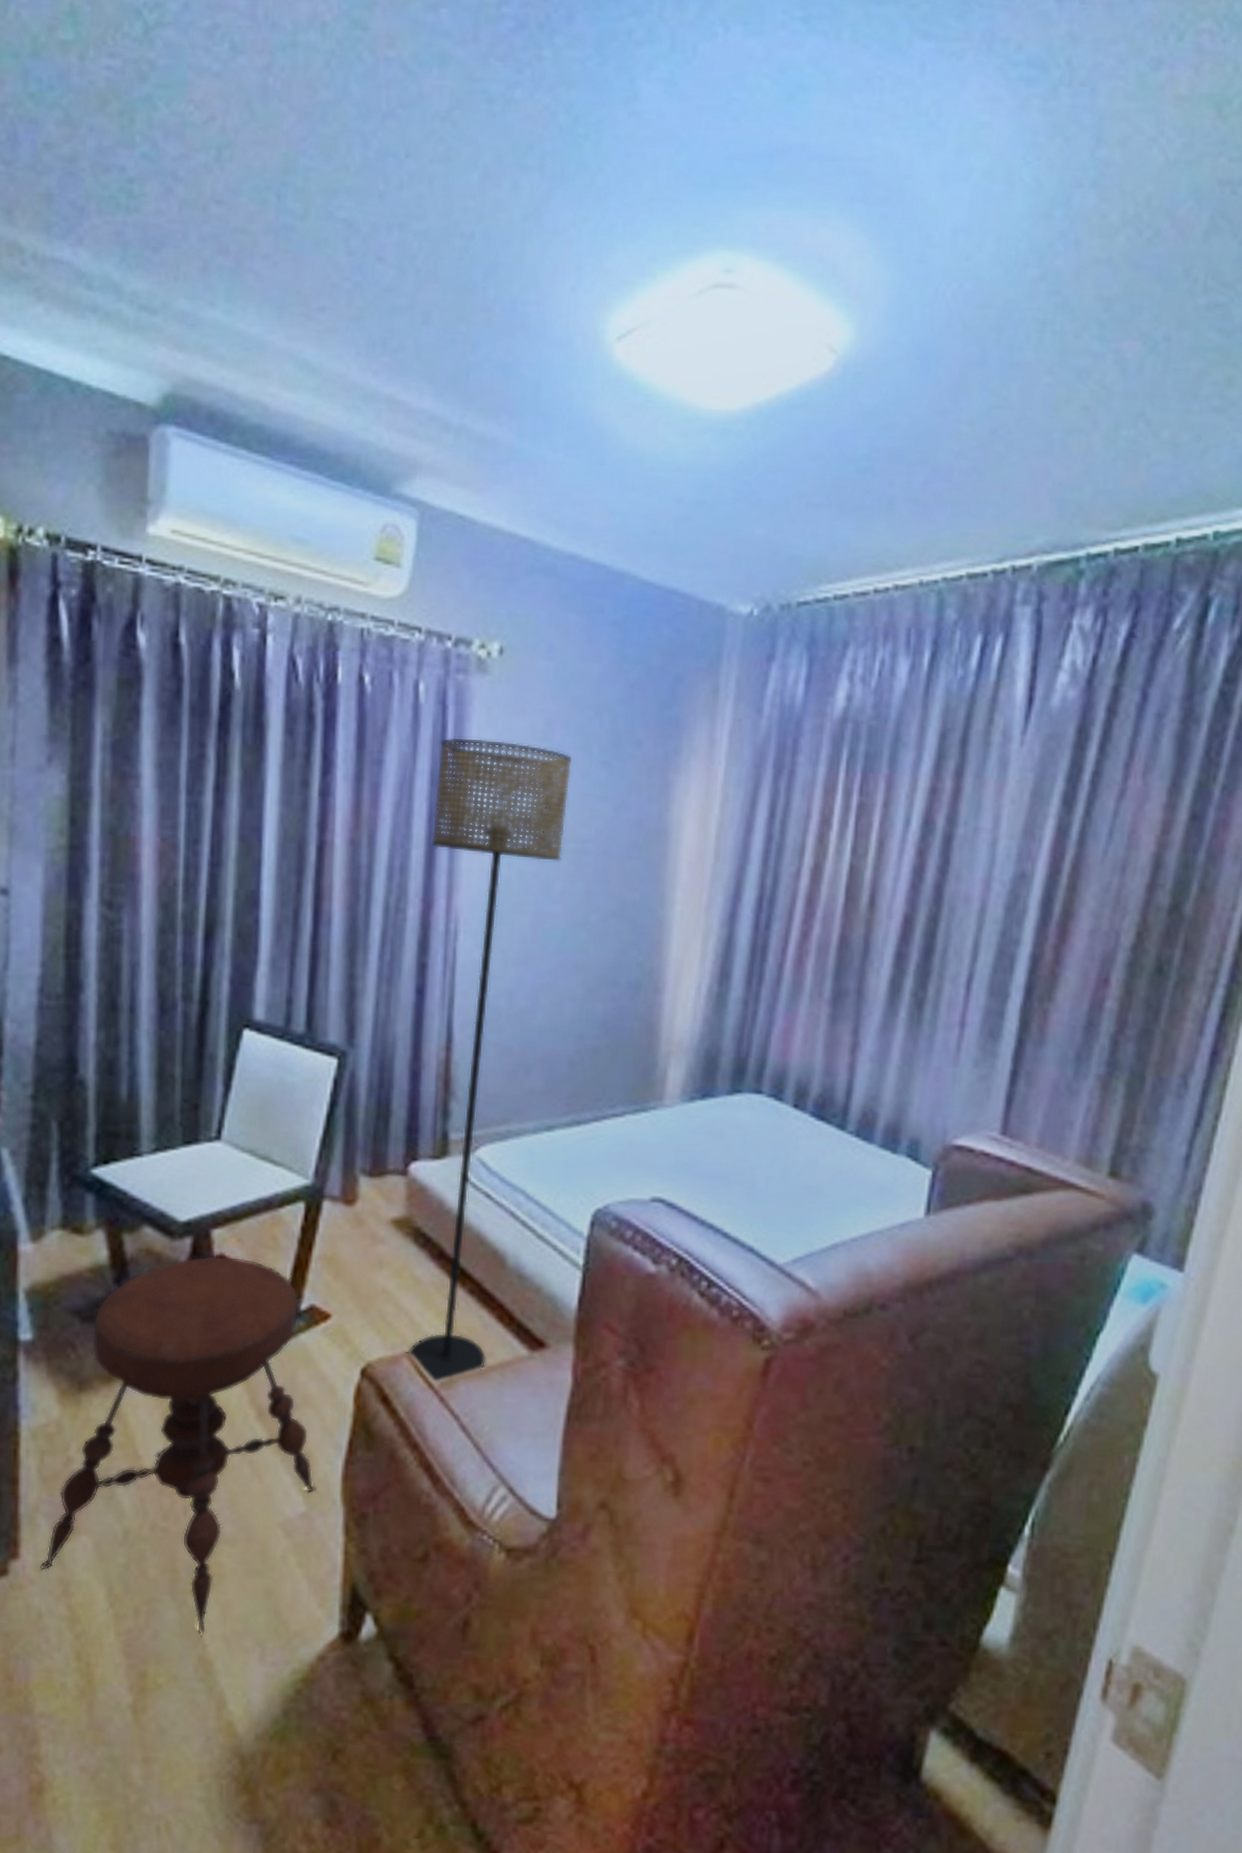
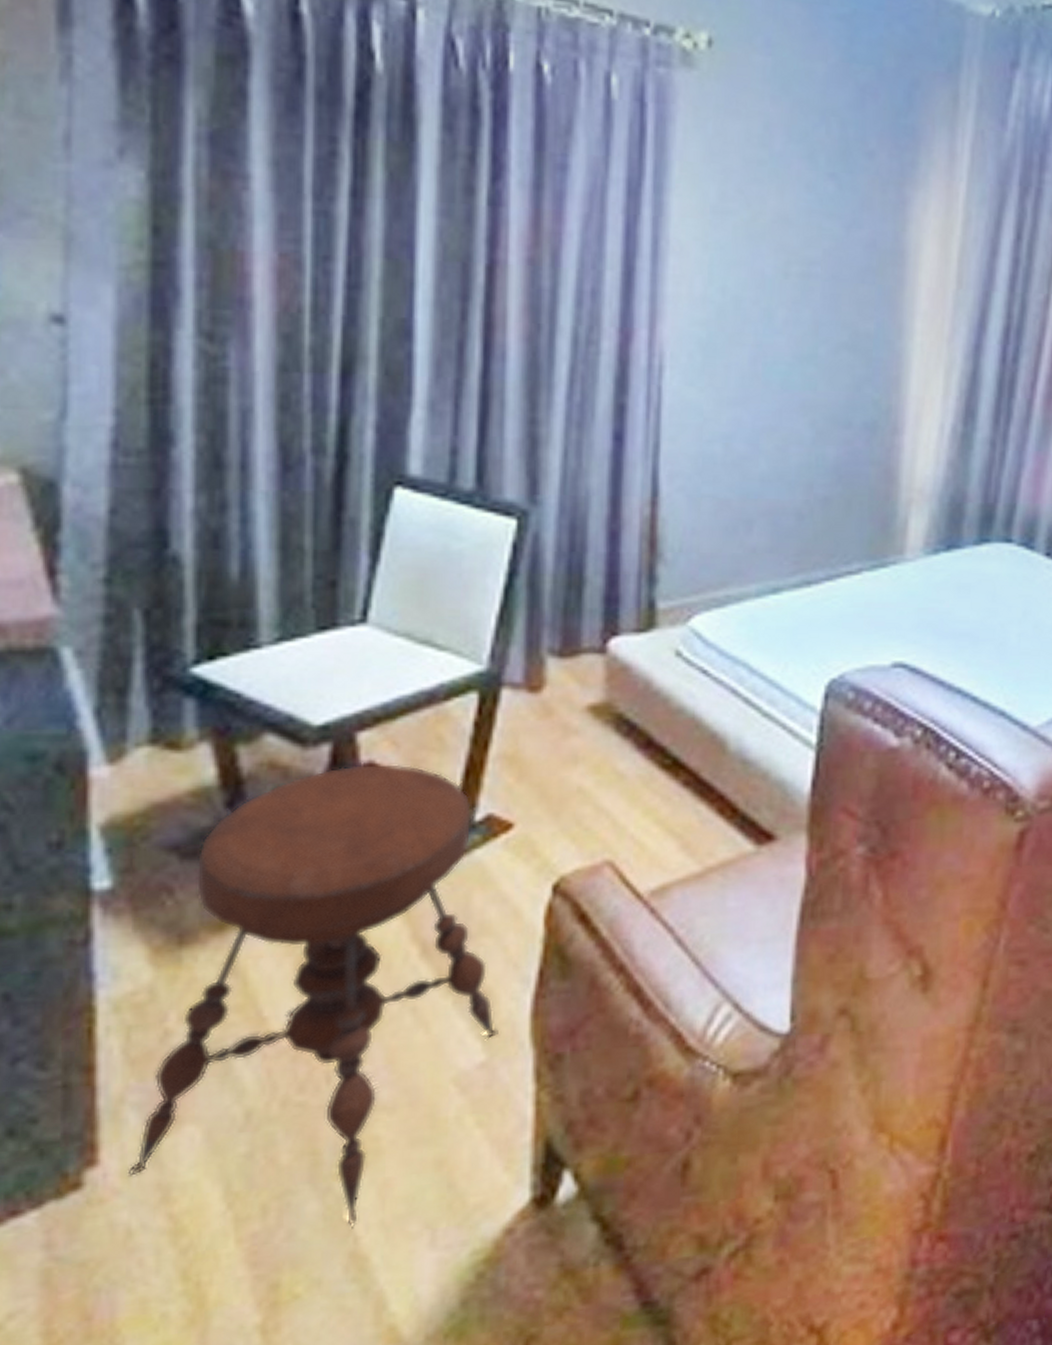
floor lamp: present [407,737,573,1383] -> none [610,140,796,892]

